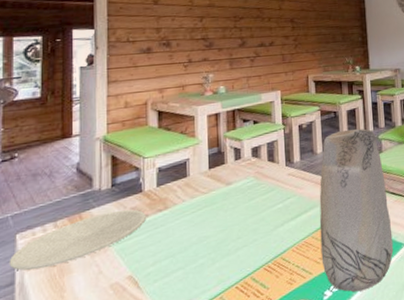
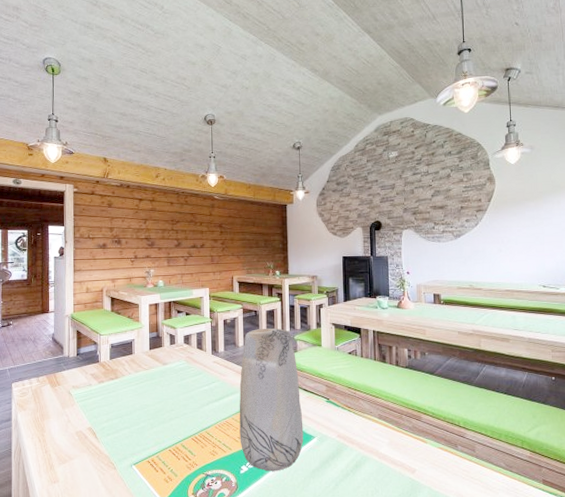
plate: present [9,209,146,271] -> none [7,375,102,412]

